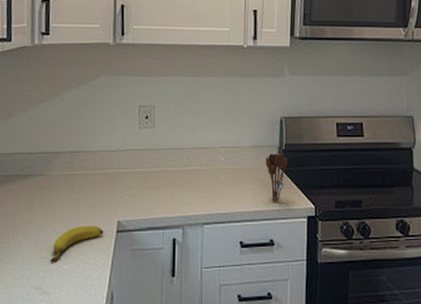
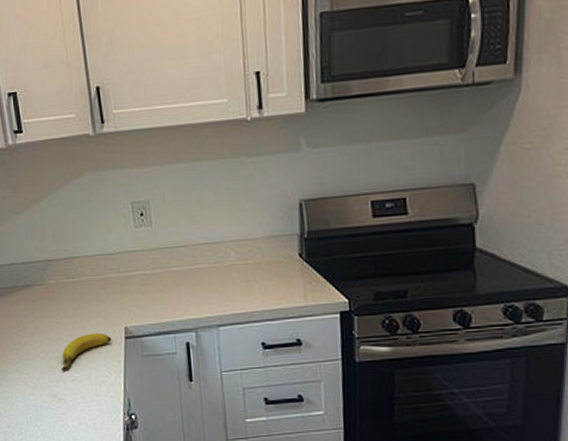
utensil holder: present [265,153,288,202] -> none [284,242,313,298]

